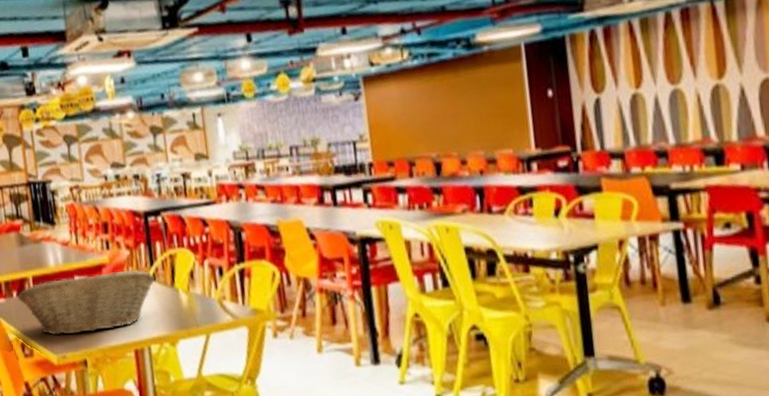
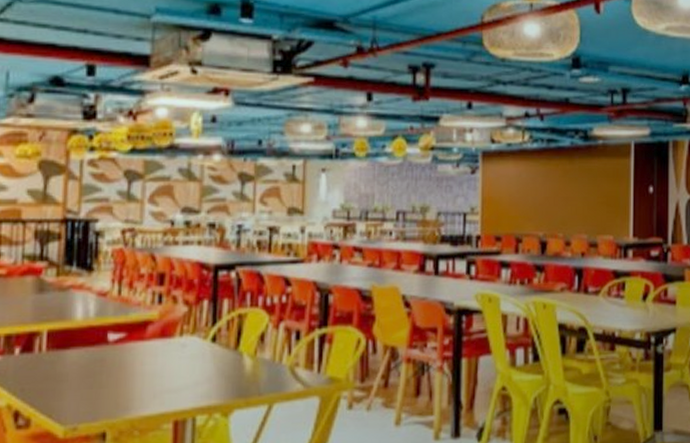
fruit basket: present [18,270,155,336] -> none [21,328,214,403]

